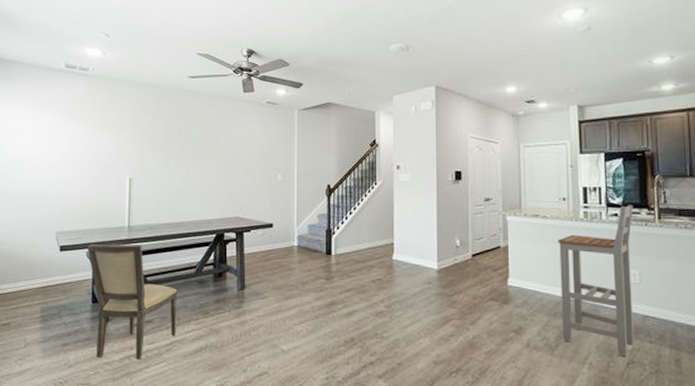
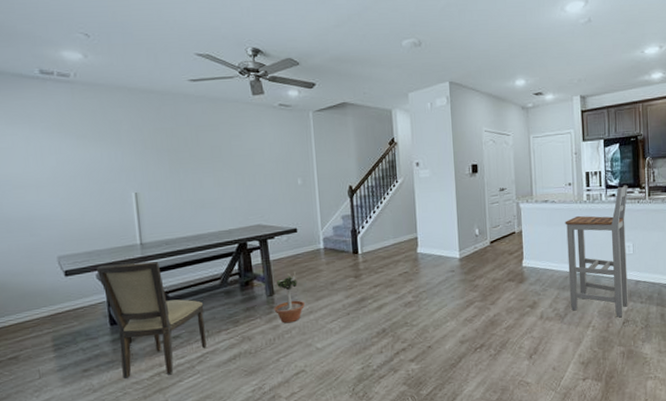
potted tree: none [243,267,275,320] -> present [274,272,306,323]

